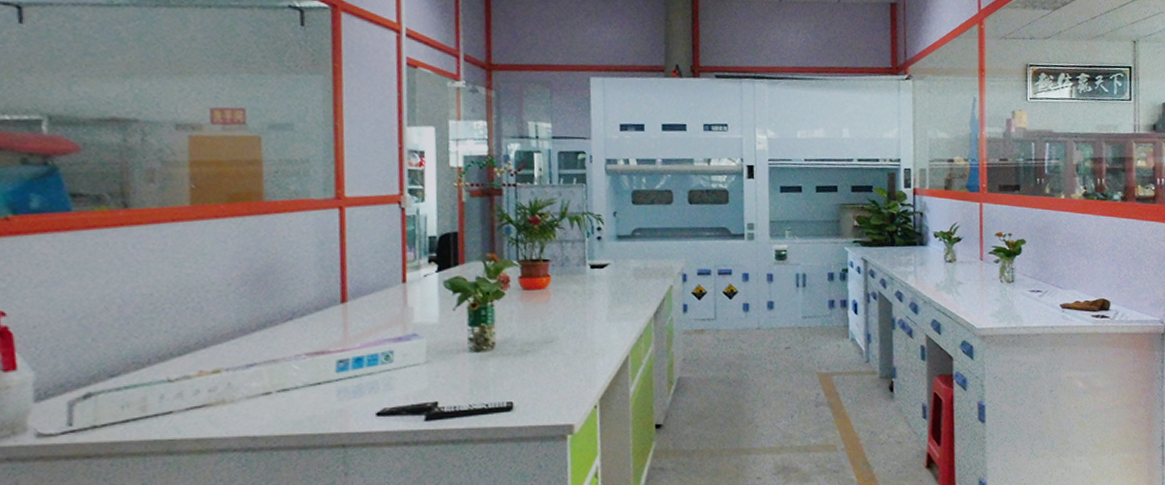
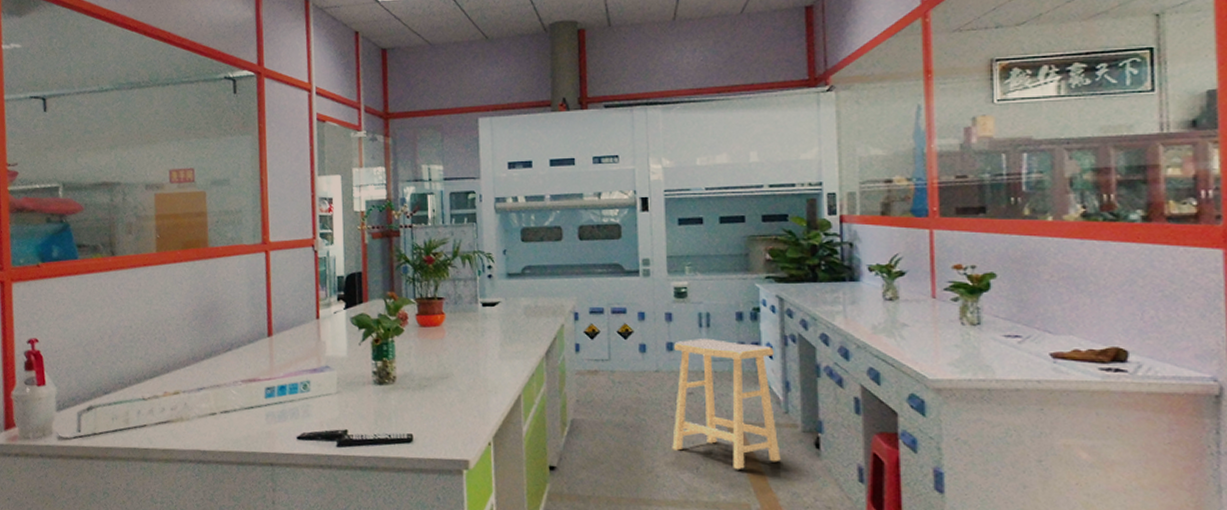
stool: none [770,297,862,414] -> present [672,339,781,469]

